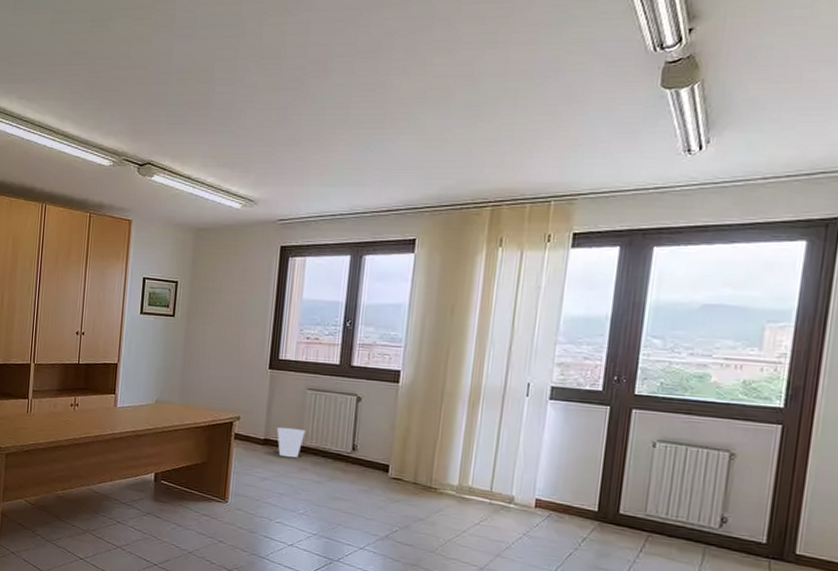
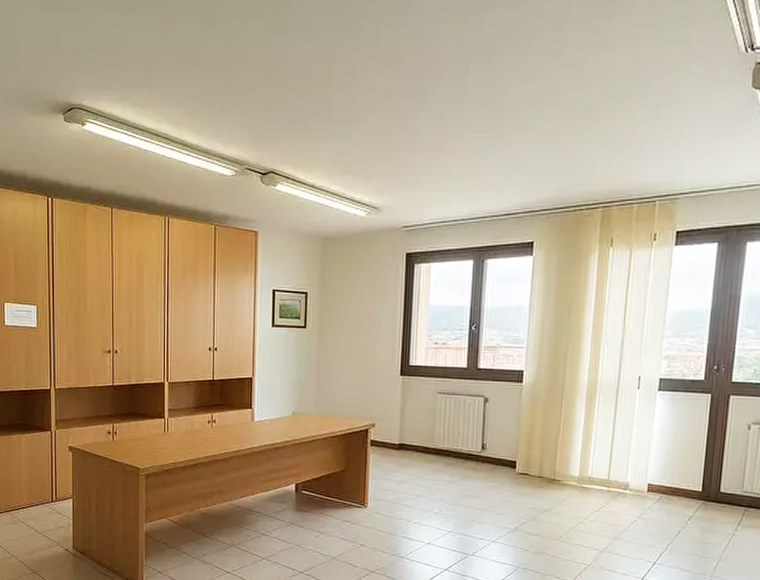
wastebasket: present [277,427,306,459] -> none [411,431,438,461]

